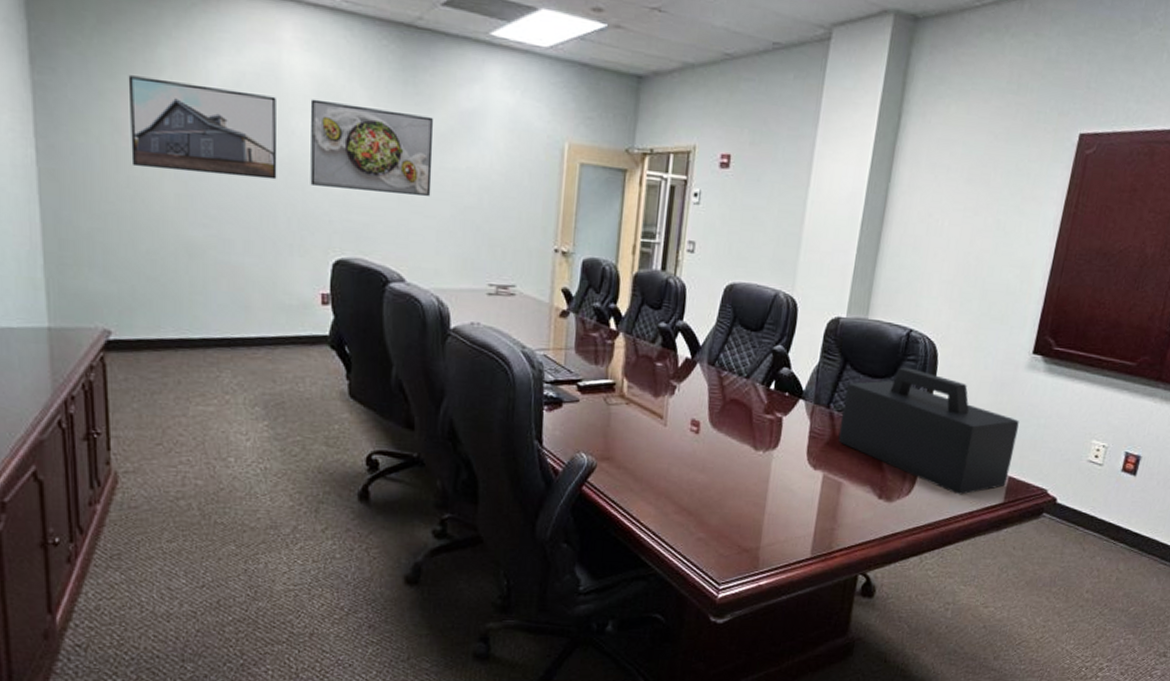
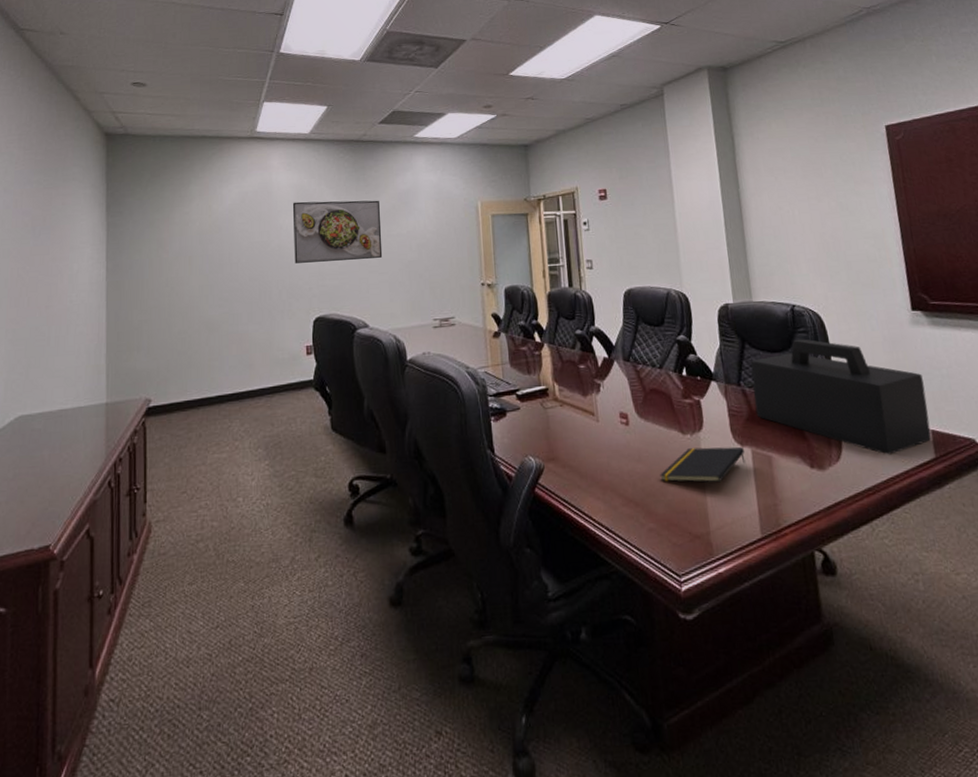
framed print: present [128,75,278,180] -> none [169,205,271,271]
notepad: none [721,465,816,502] -> present [660,447,746,483]

